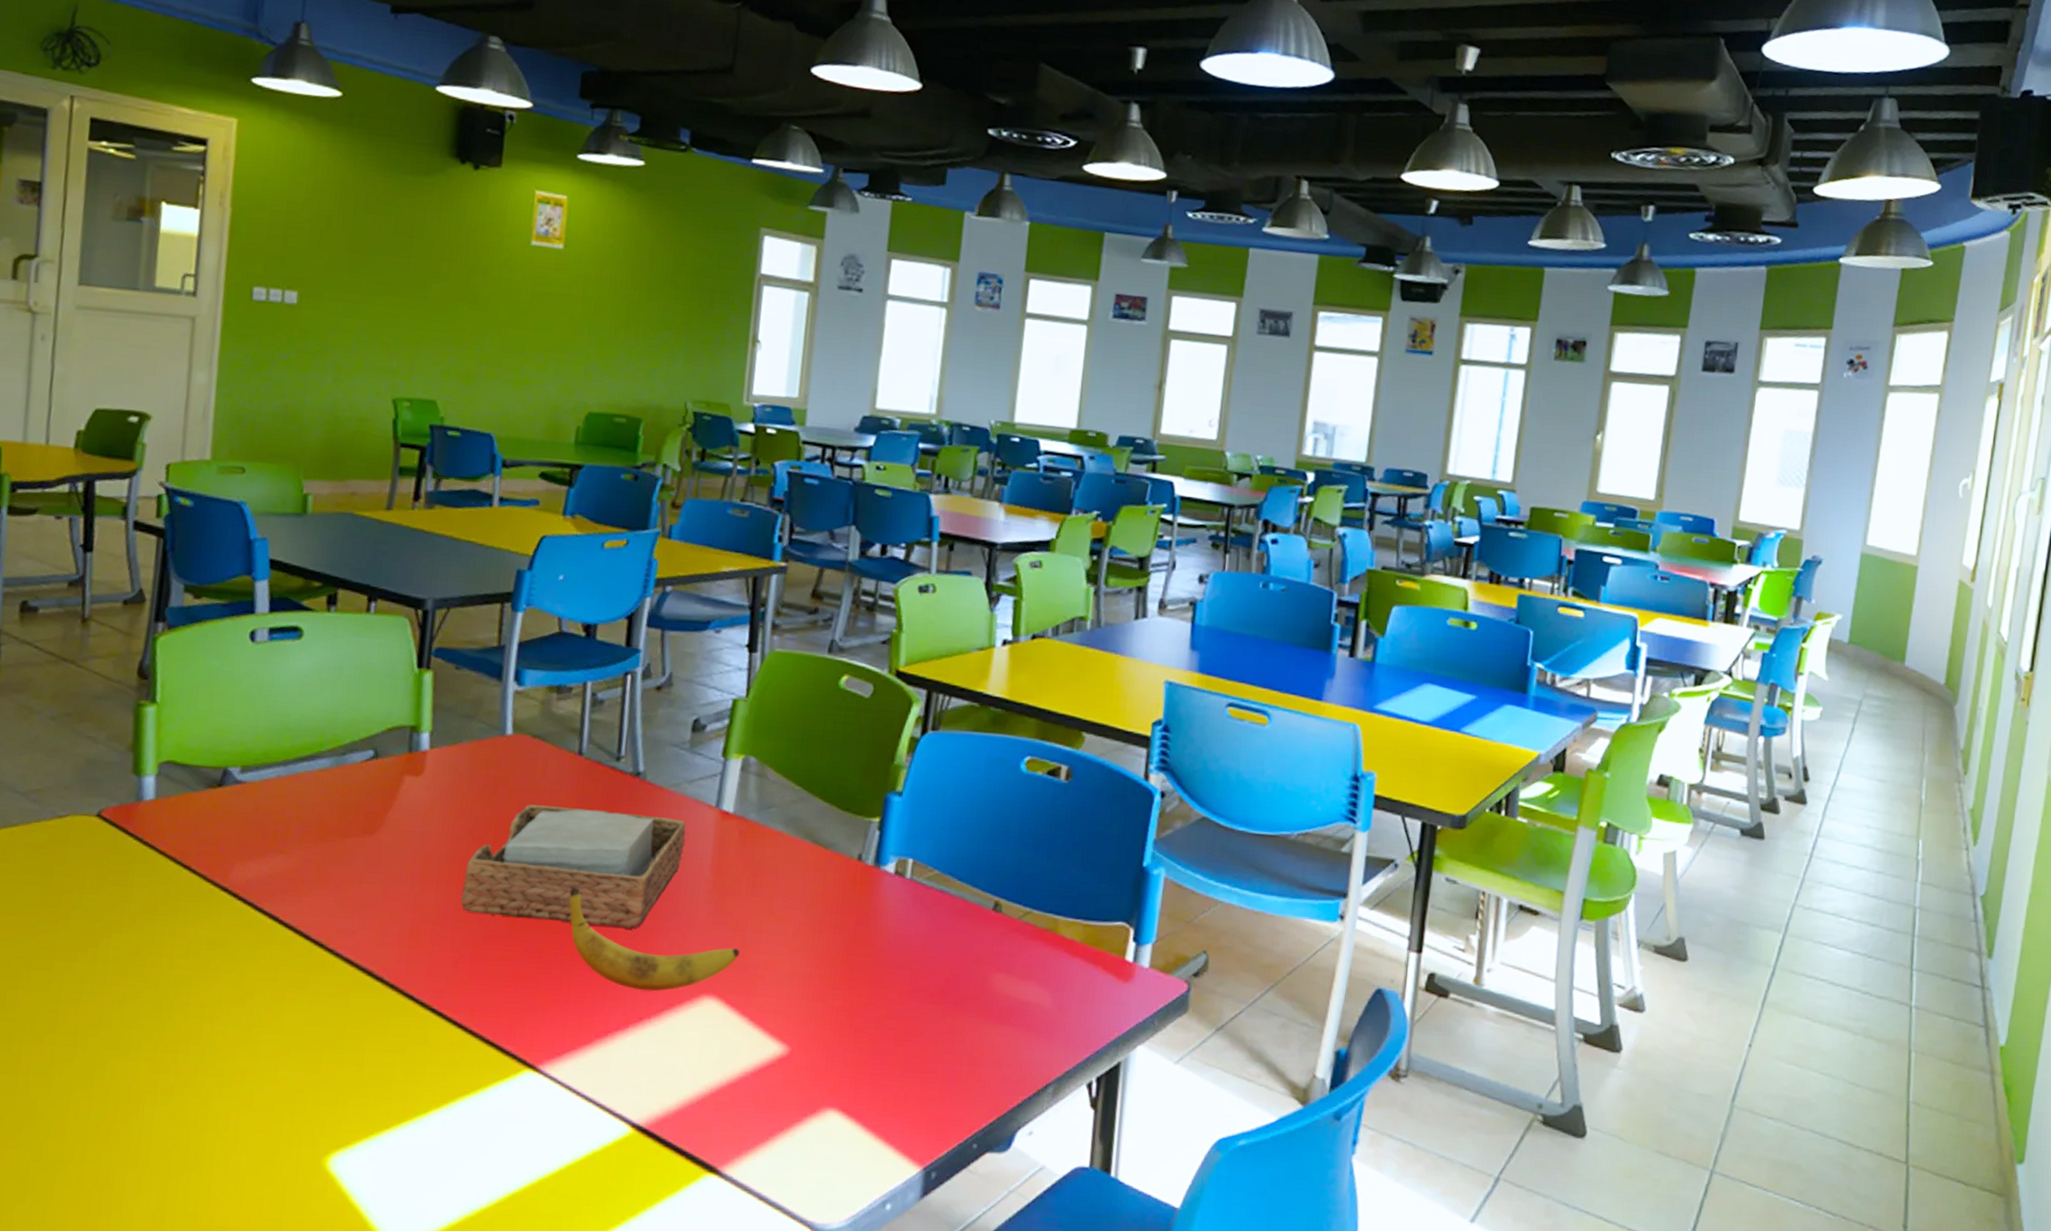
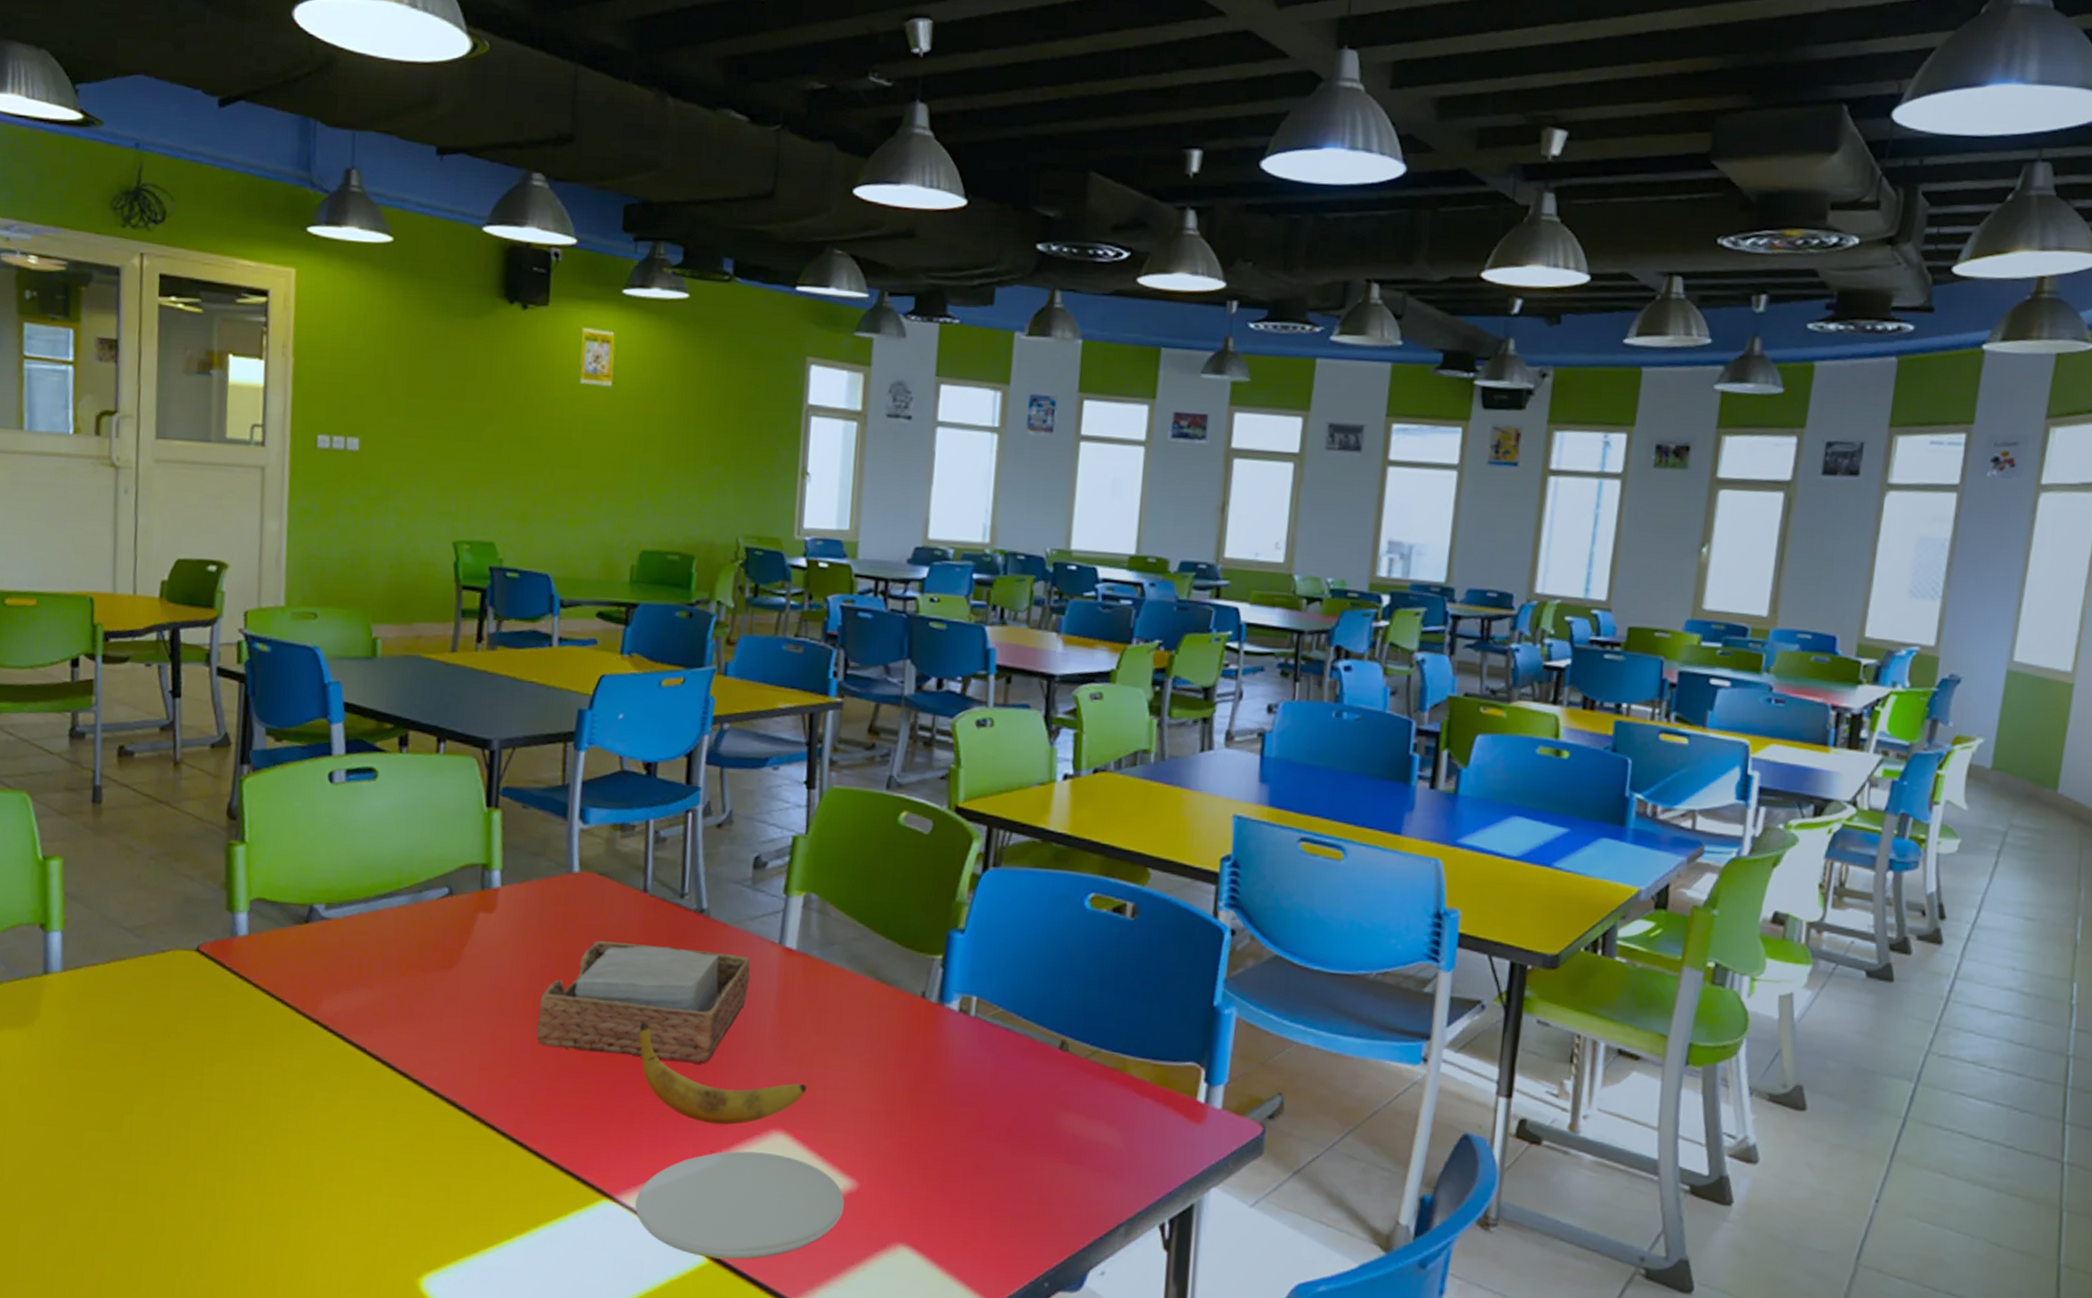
plate: none [559,1017,775,1129] -> present [635,1151,844,1260]

